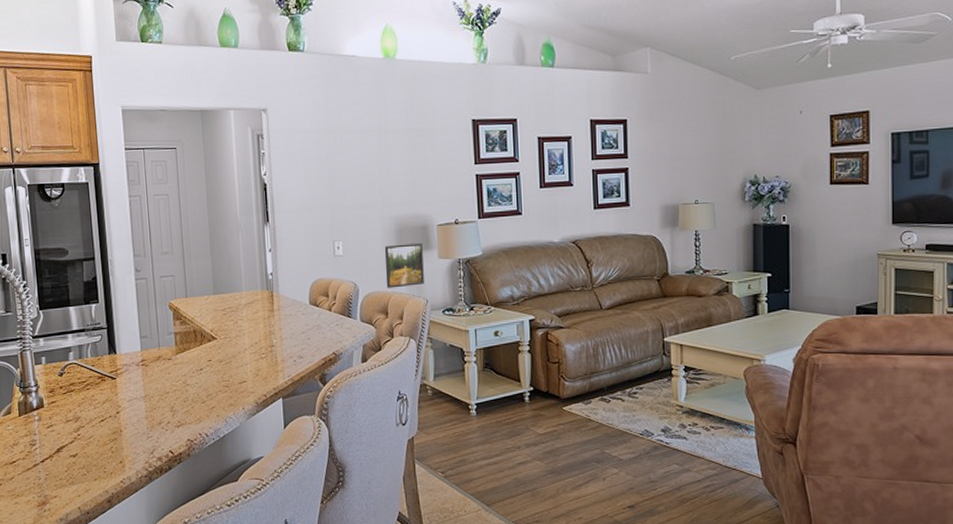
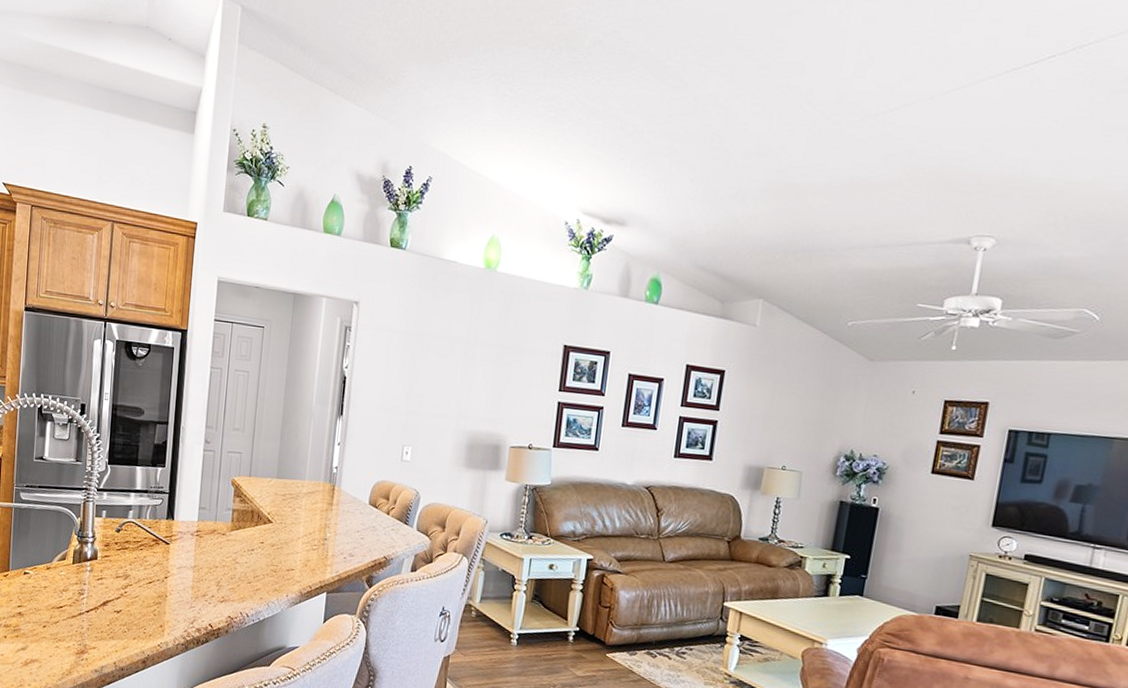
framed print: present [384,243,424,288] -> none [448,459,492,505]

